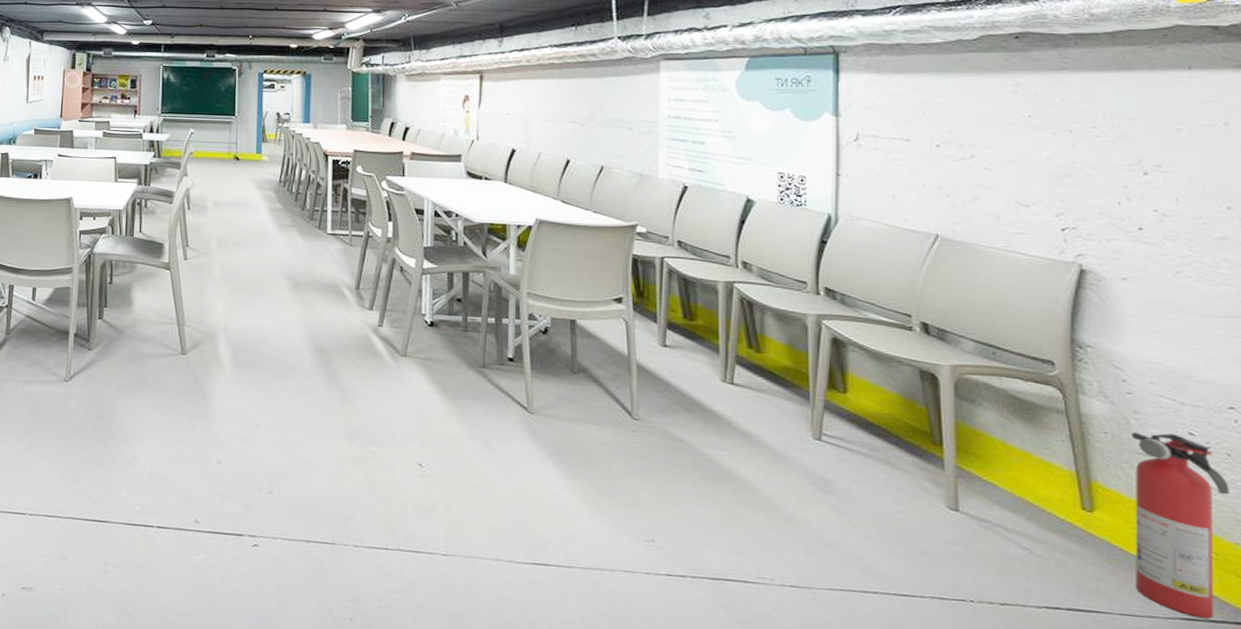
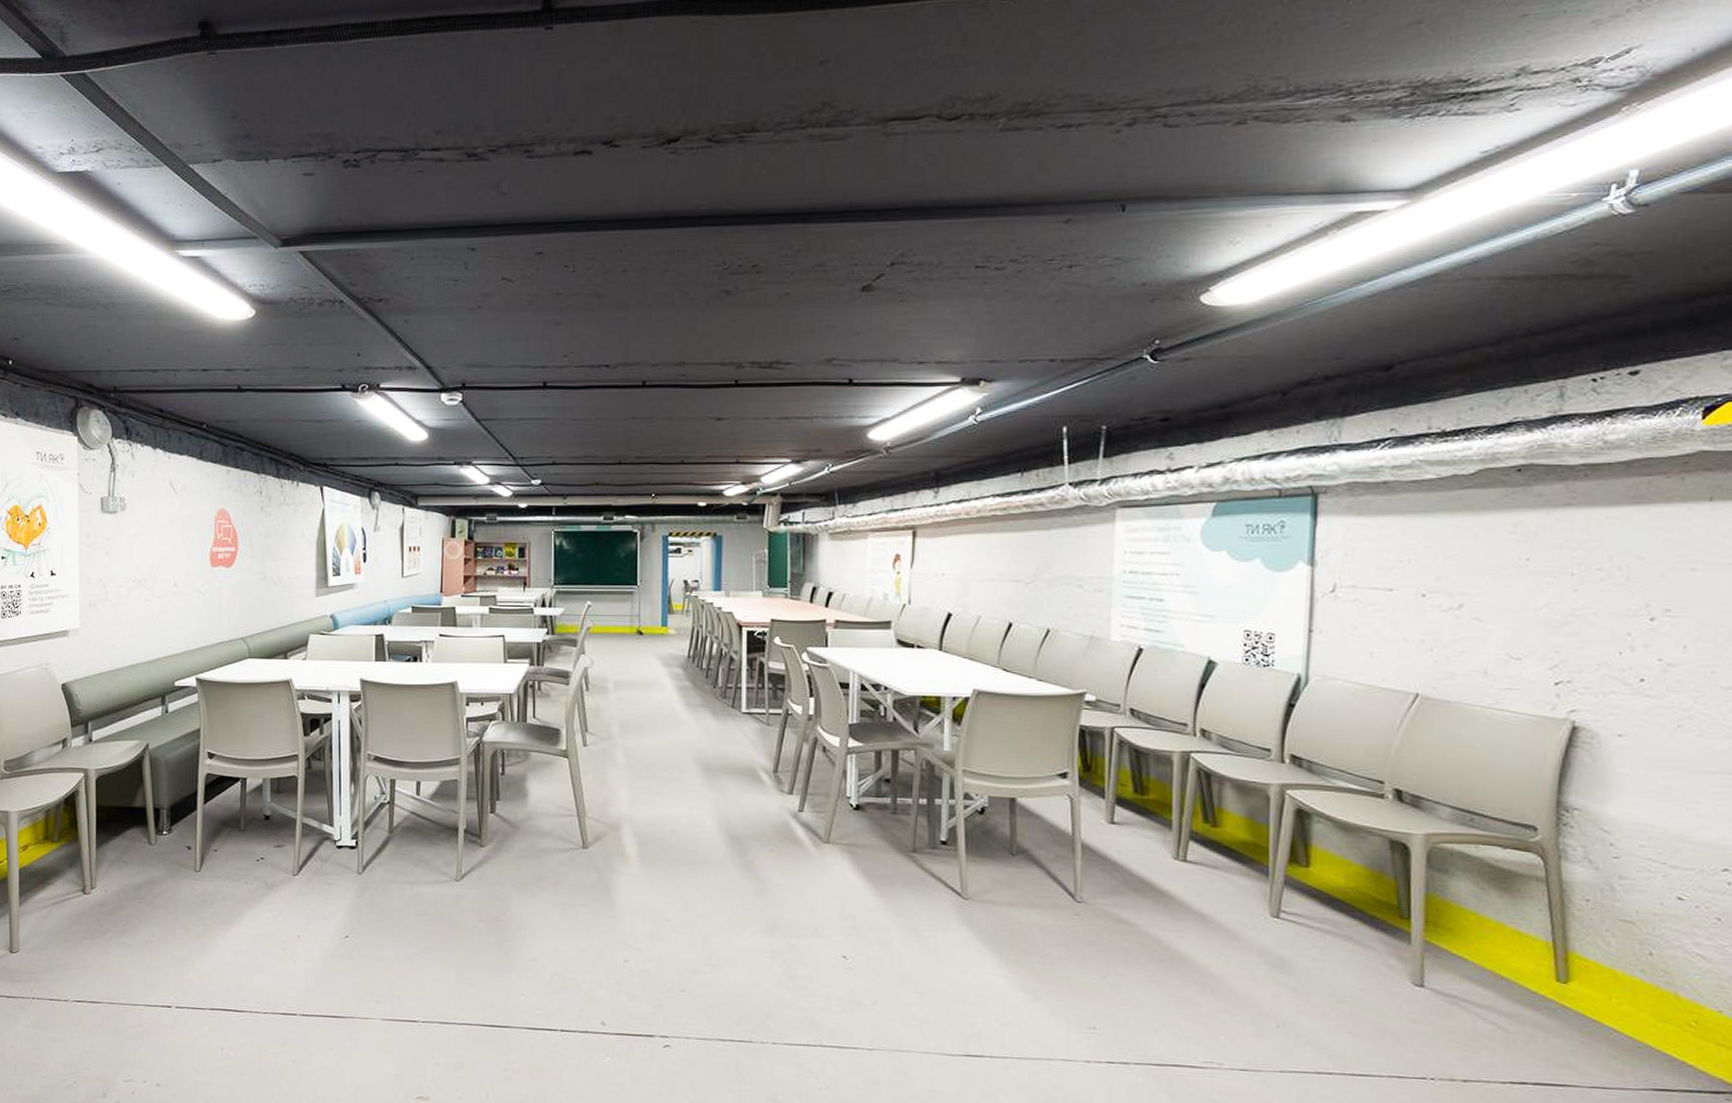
fire extinguisher: present [1131,432,1229,619] -> none [1608,898,1716,1089]

